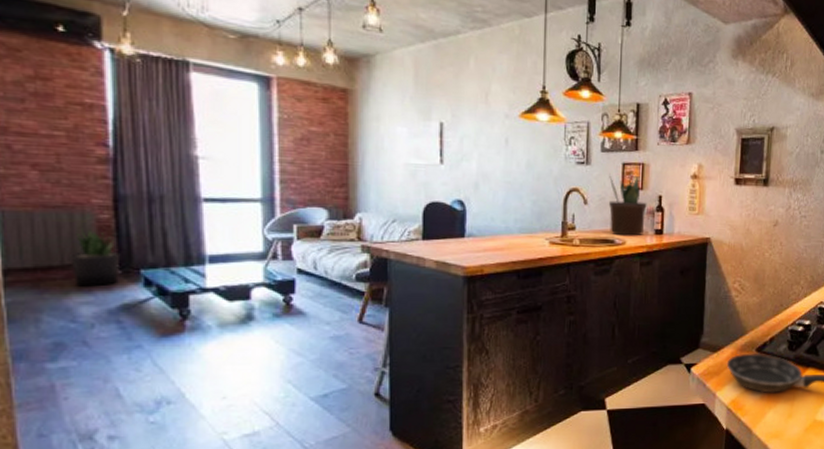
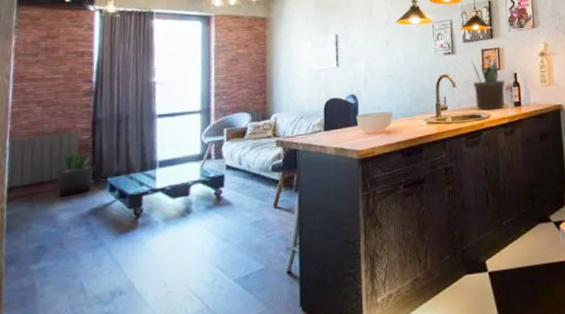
bowl: none [463,224,508,250] -> present [356,111,392,135]

